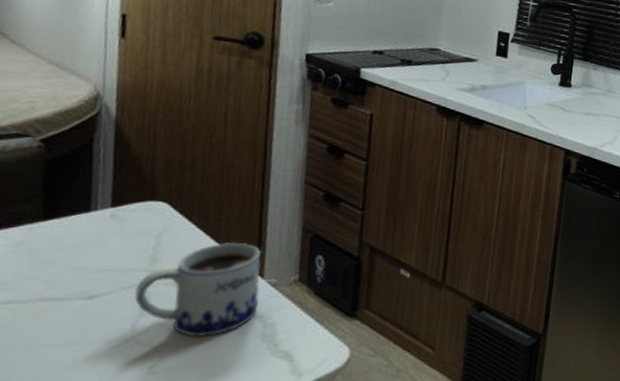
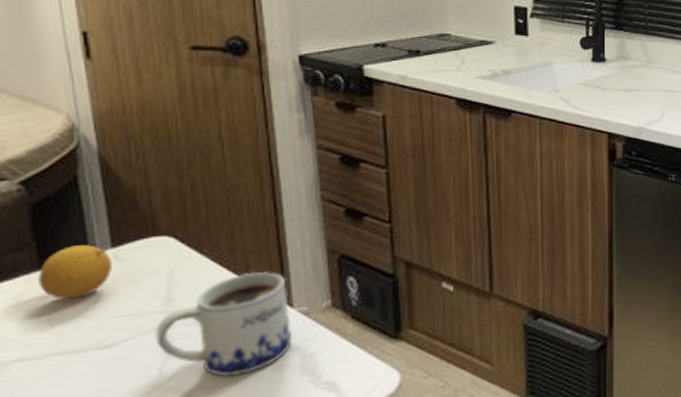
fruit: none [39,202,110,251] -> present [38,245,113,300]

